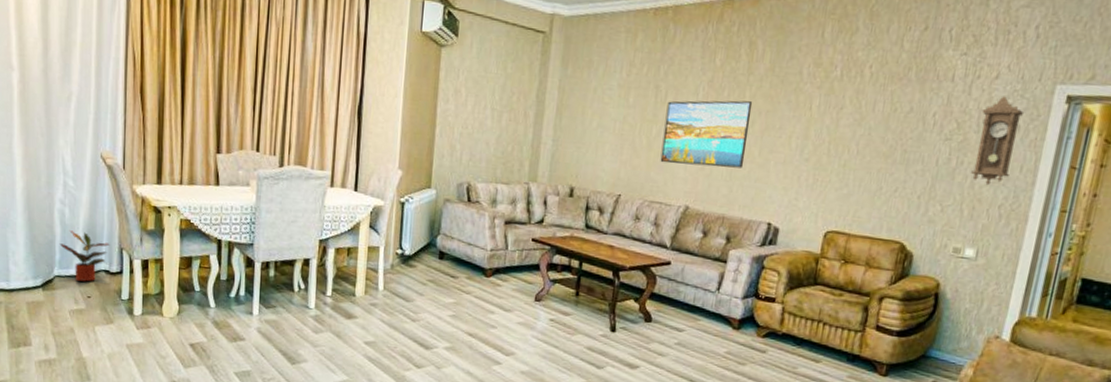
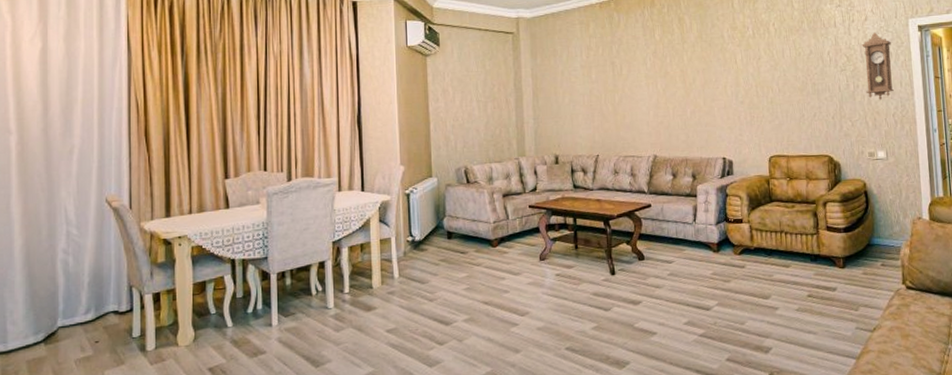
potted plant: present [59,230,110,282] -> none [63,277,118,329]
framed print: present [660,100,753,168] -> none [623,64,694,123]

